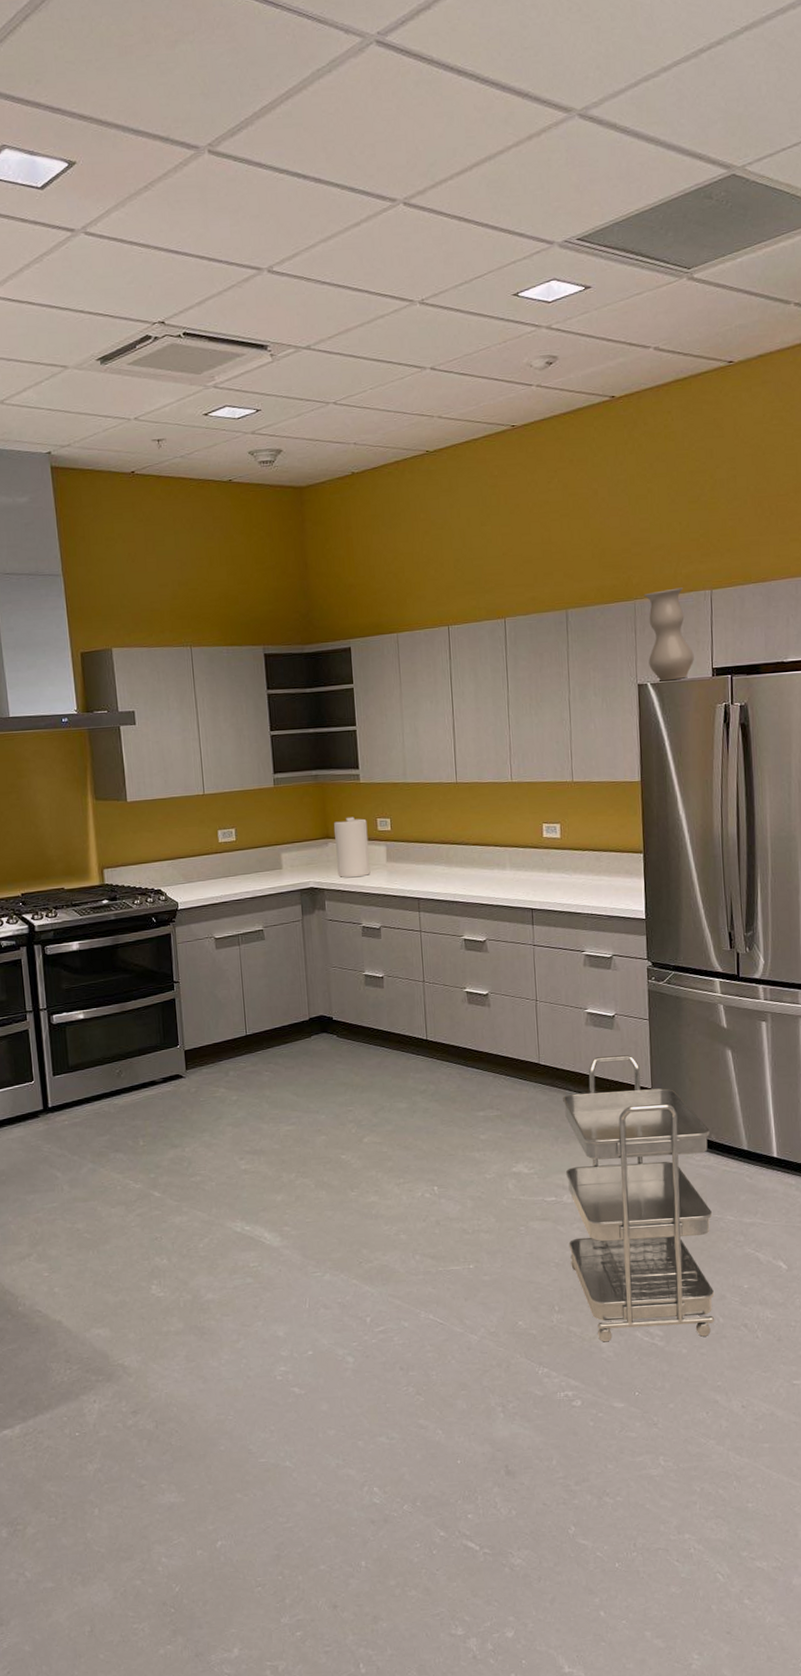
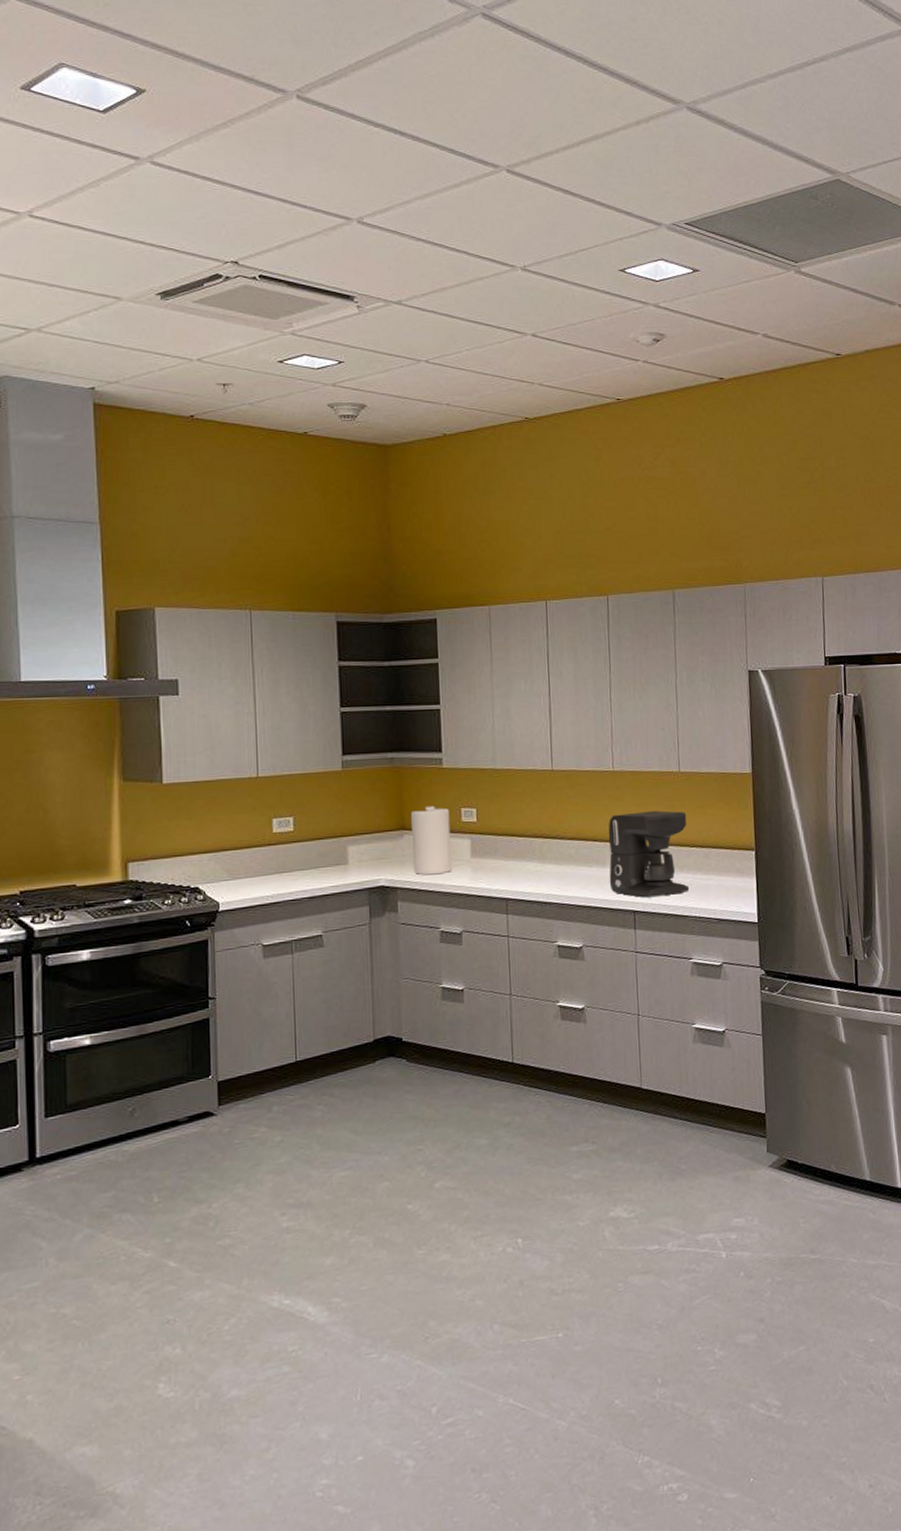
coffee maker: none [507,818,581,897] -> present [608,810,689,898]
utility cart: present [562,1055,715,1342] -> none [666,1075,838,1419]
vase: present [644,587,694,682] -> none [754,573,806,669]

